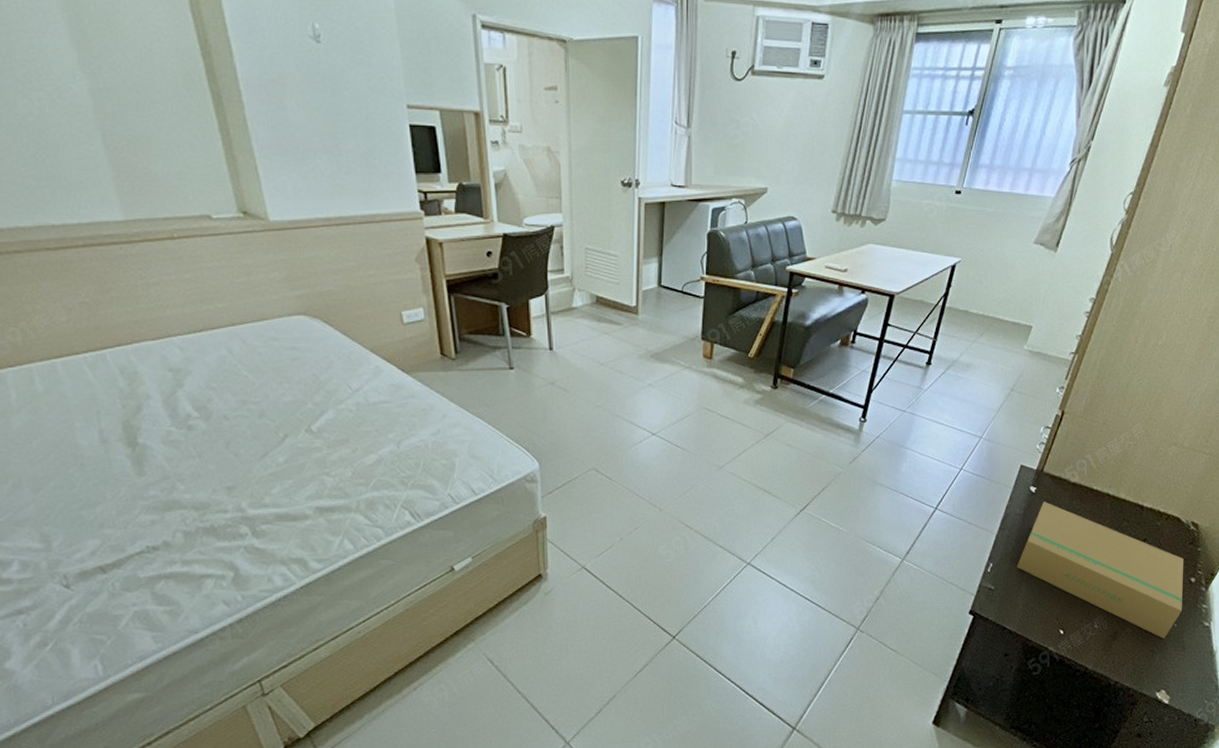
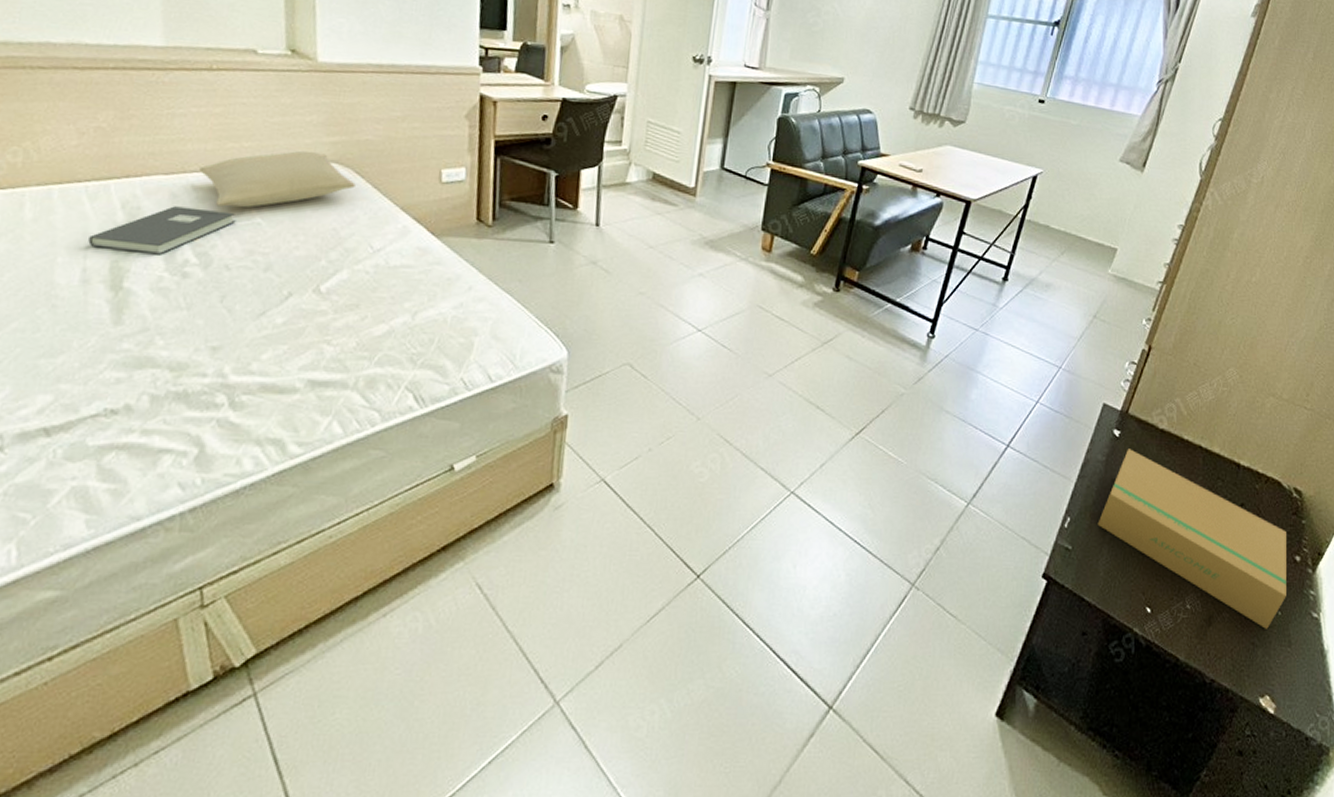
book: none [98,367,225,413] -> present [88,206,236,255]
pillow: none [182,306,326,364] -> present [199,150,356,208]

